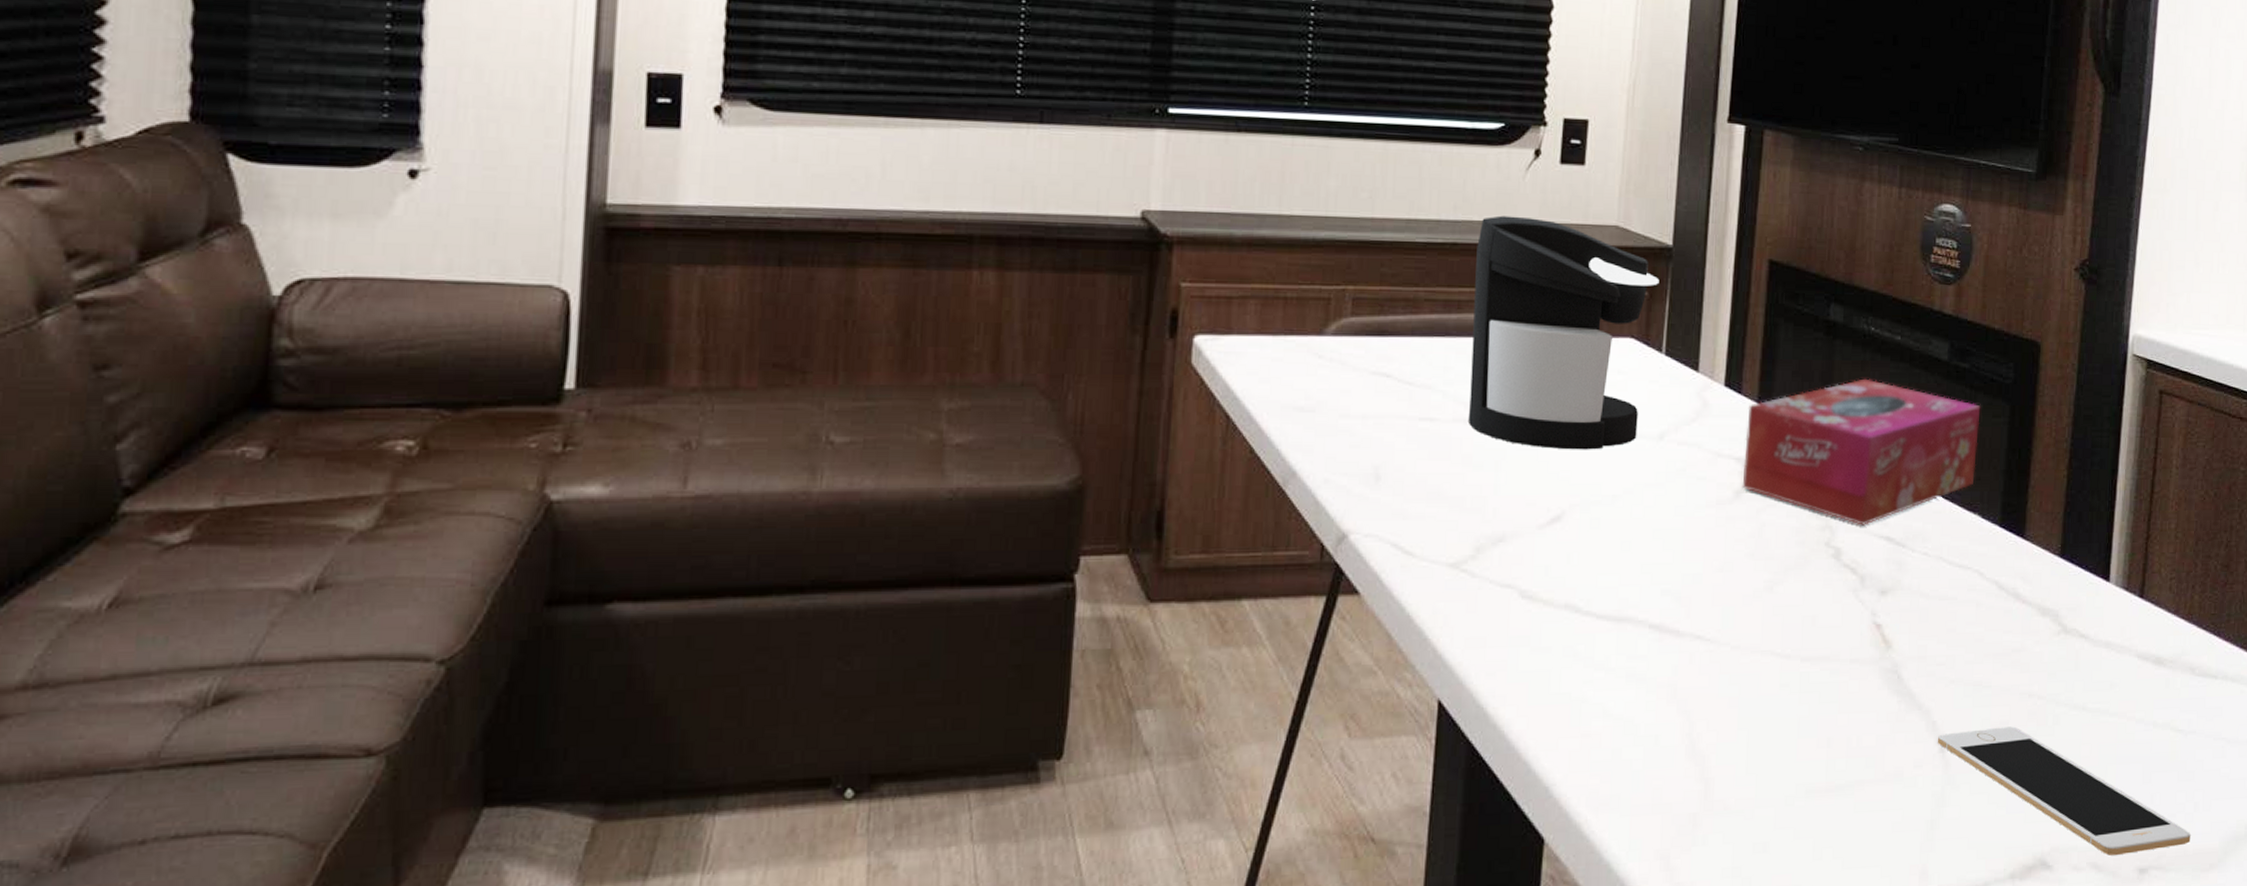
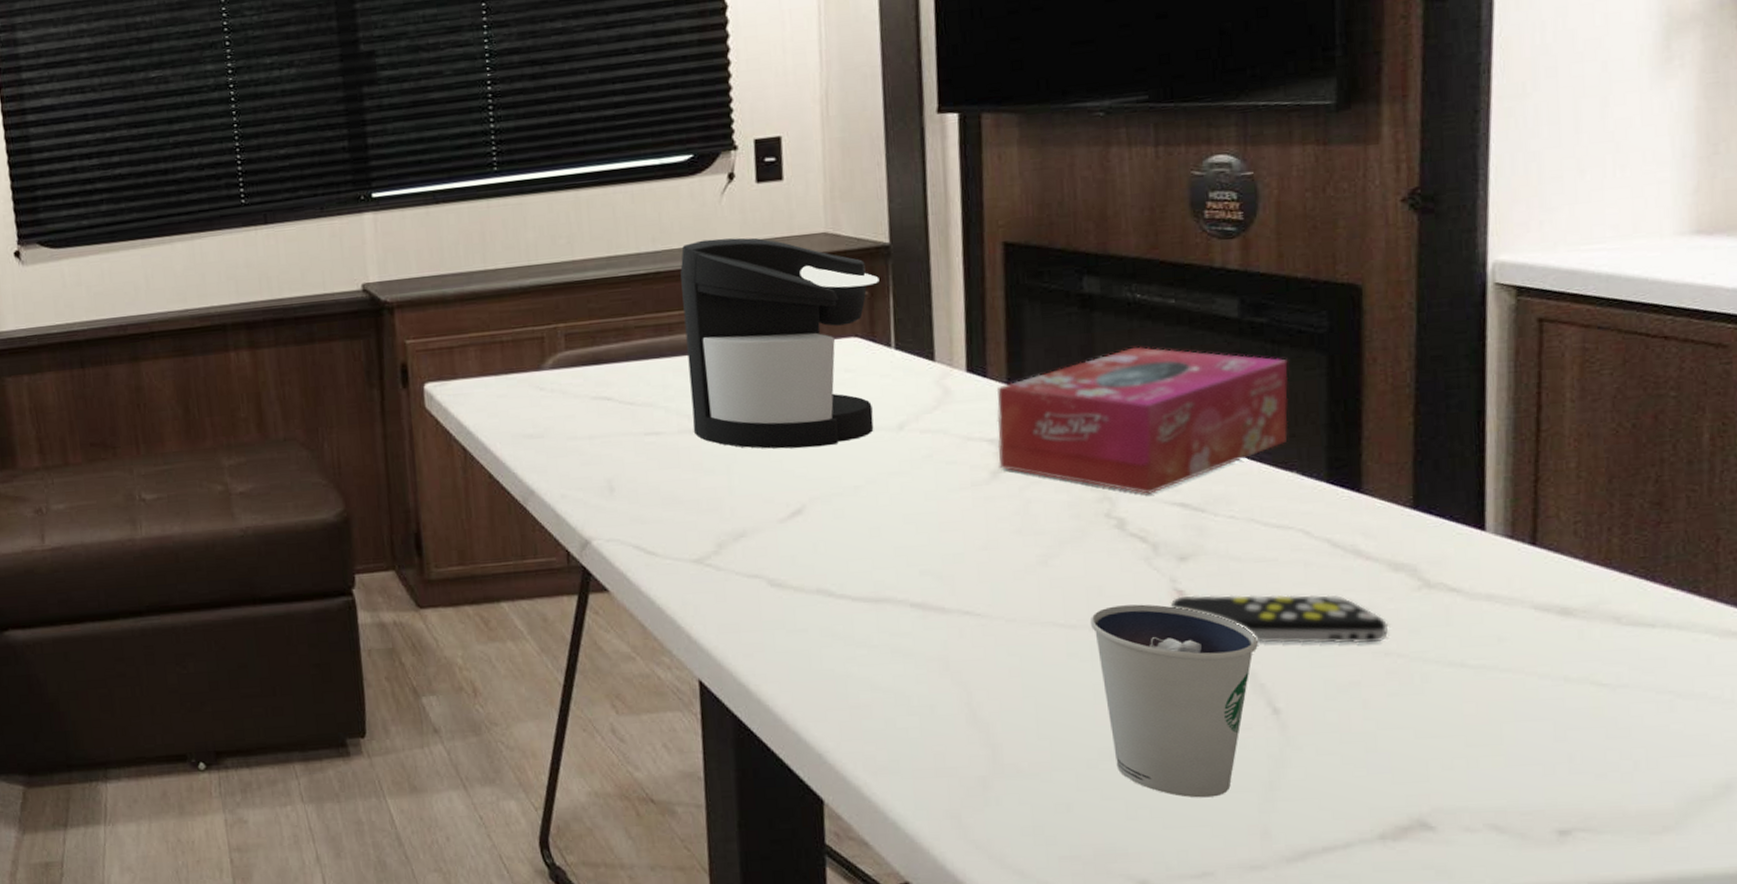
dixie cup: none [1802,636,1935,837] -> present [1090,604,1258,798]
remote control: none [1870,630,2034,685] -> present [1171,594,1389,644]
cell phone: present [1937,726,2191,855] -> none [1268,686,1631,817]

